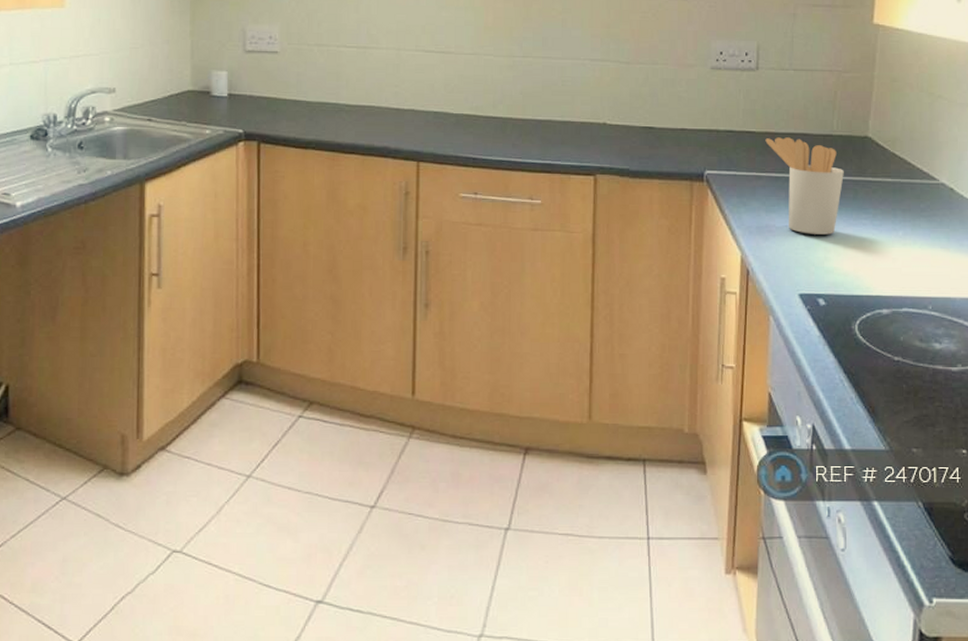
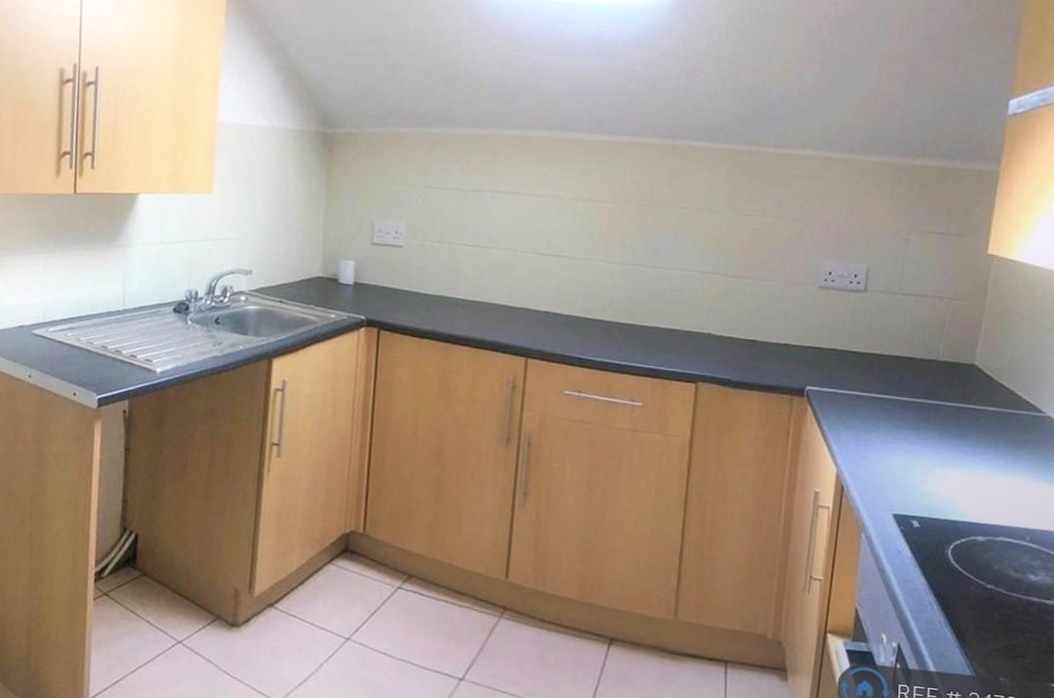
utensil holder: present [765,137,844,235] -> none [869,359,947,458]

